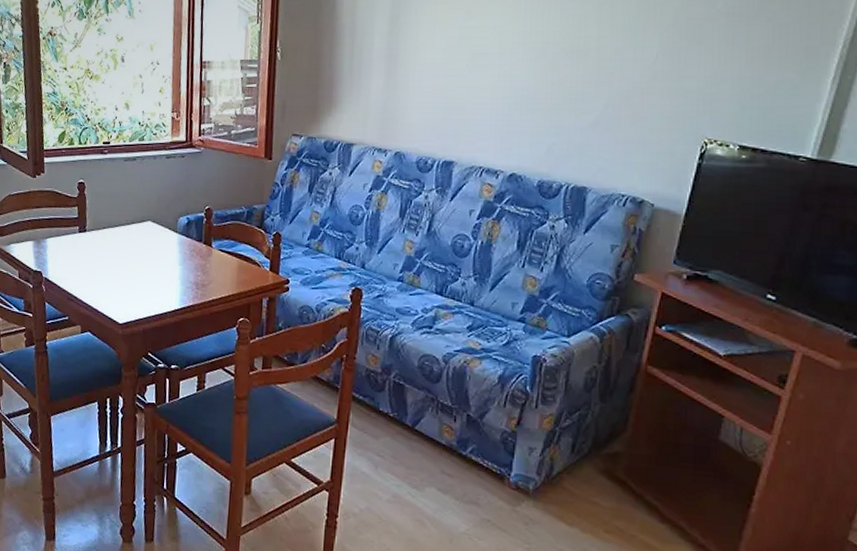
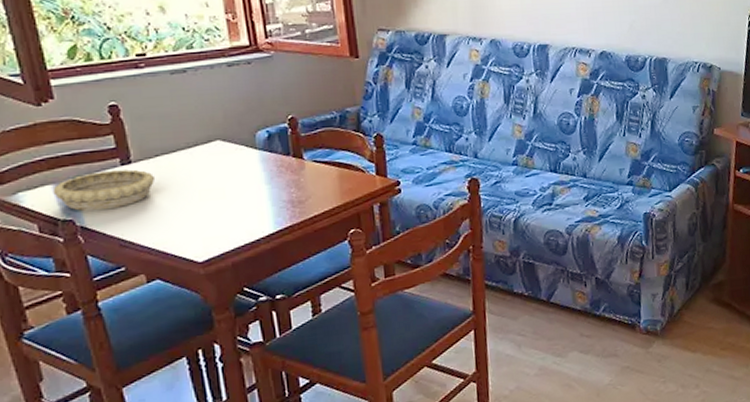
decorative bowl: none [32,235,101,267] -> present [52,169,156,211]

